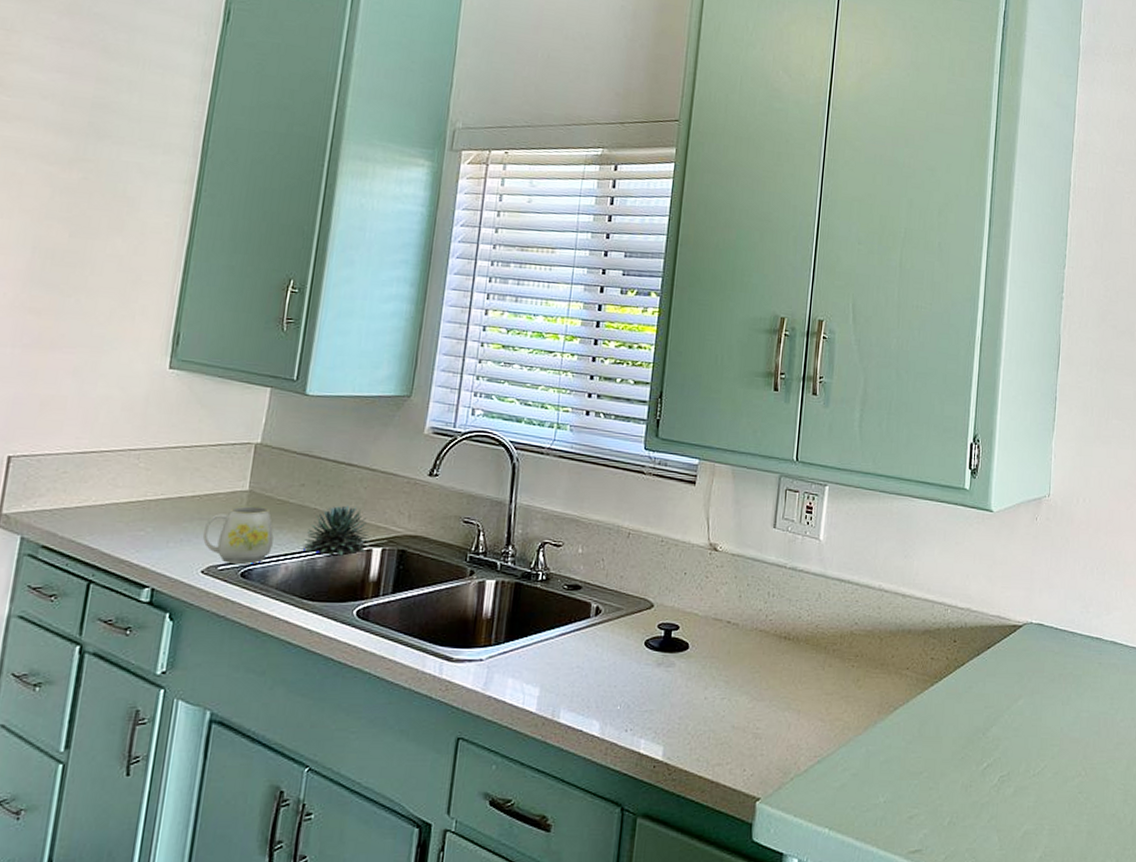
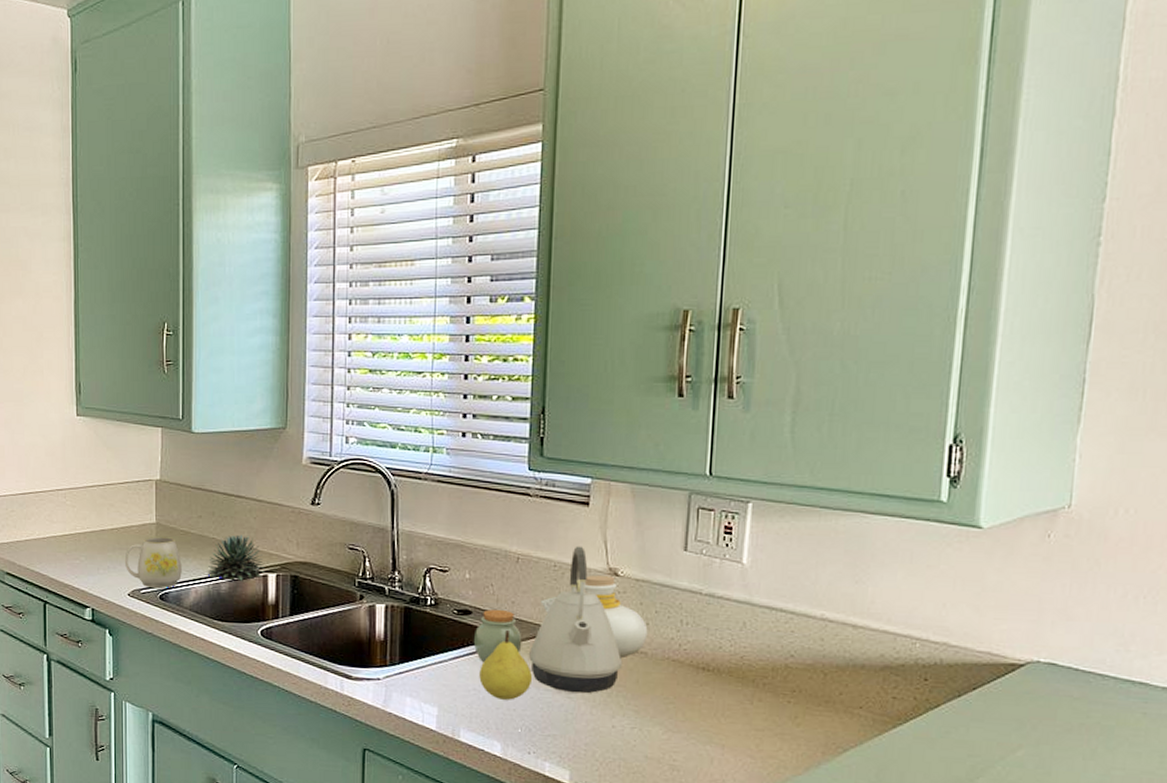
jar: none [580,583,628,639] -> present [473,609,522,663]
fruit: none [583,605,634,676] -> present [479,631,532,700]
kettle: none [633,522,717,666] -> present [529,546,623,694]
bottle: none [647,550,740,630] -> present [540,575,648,659]

